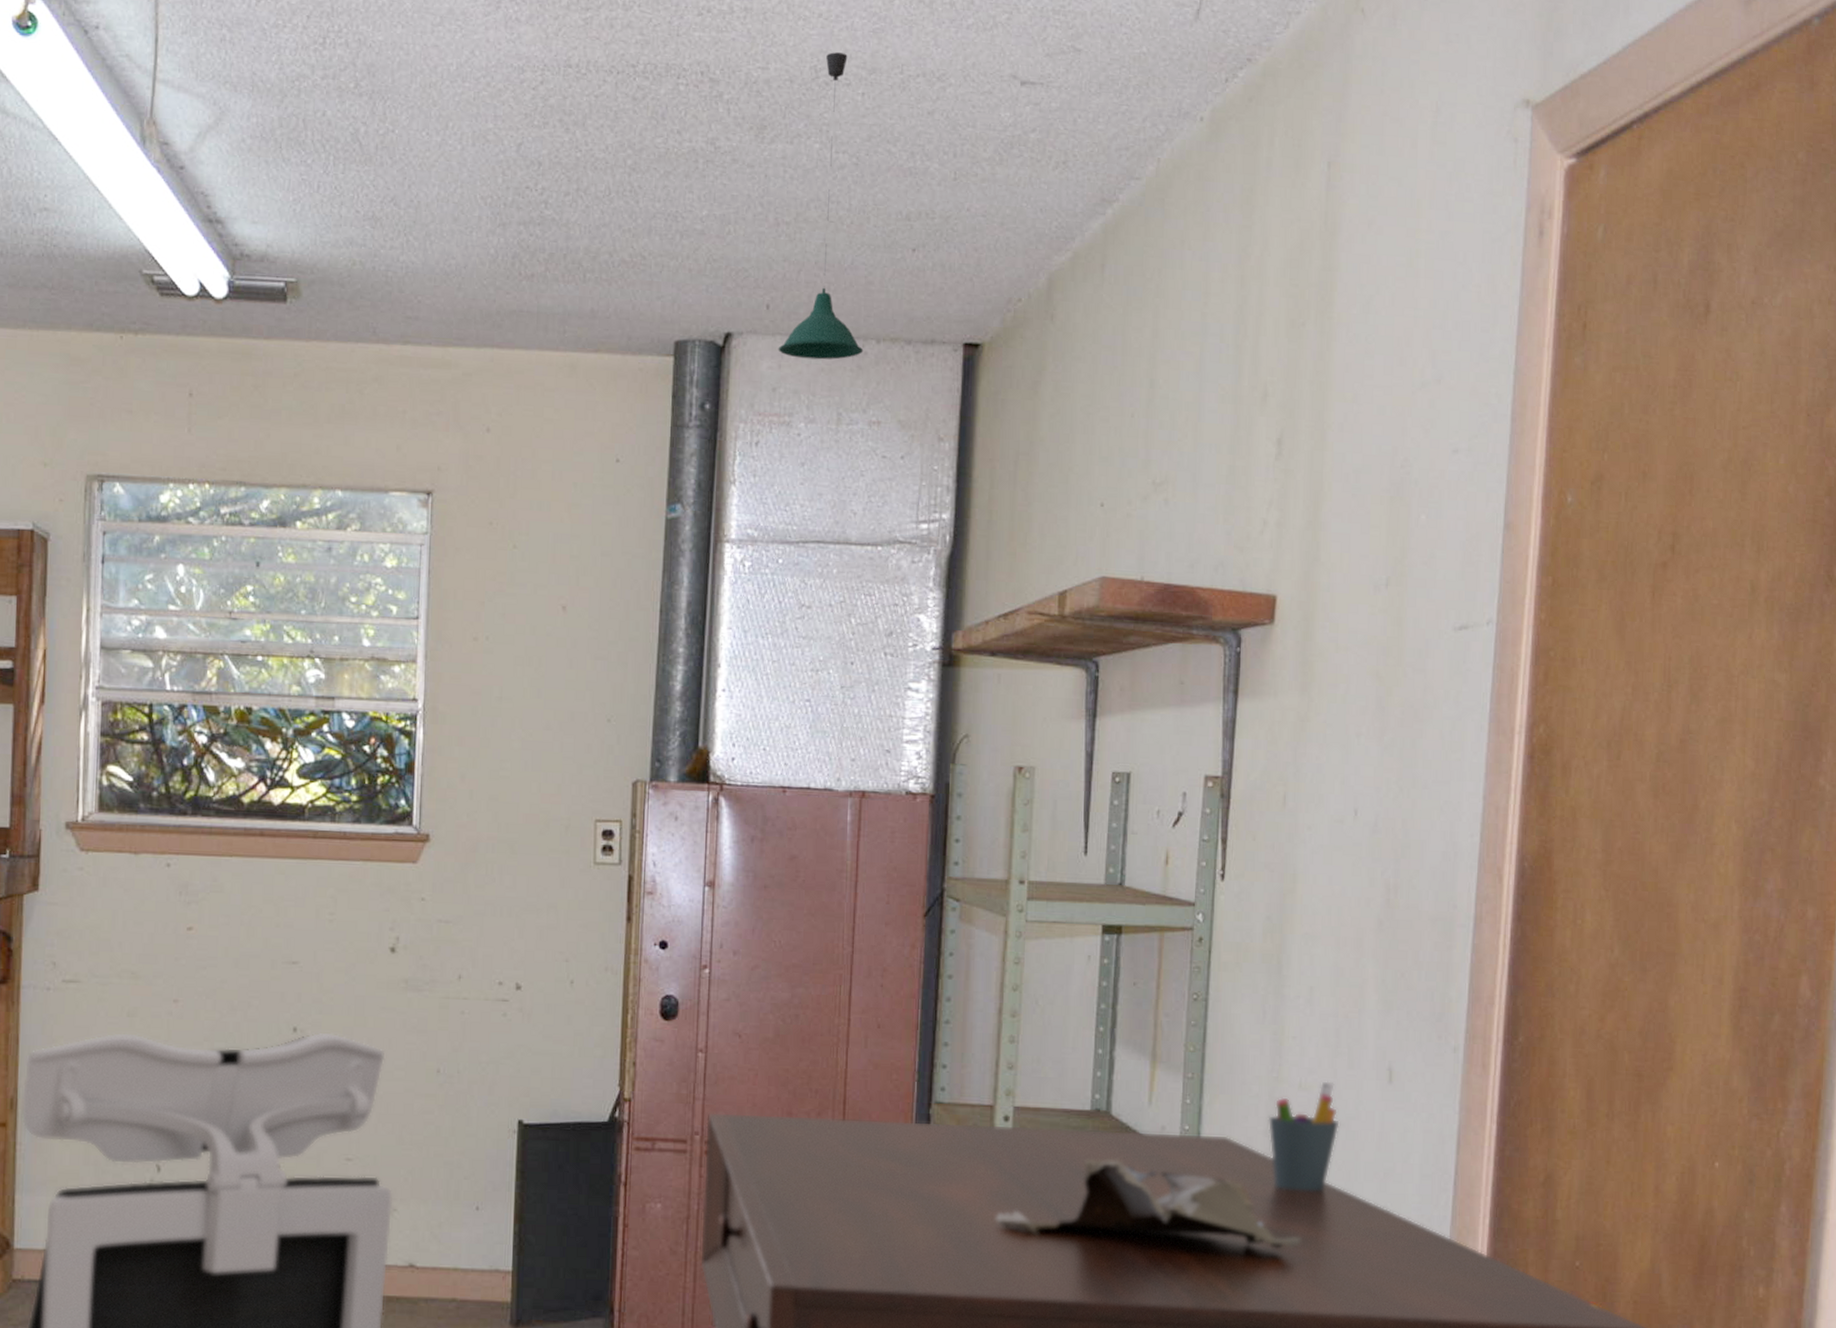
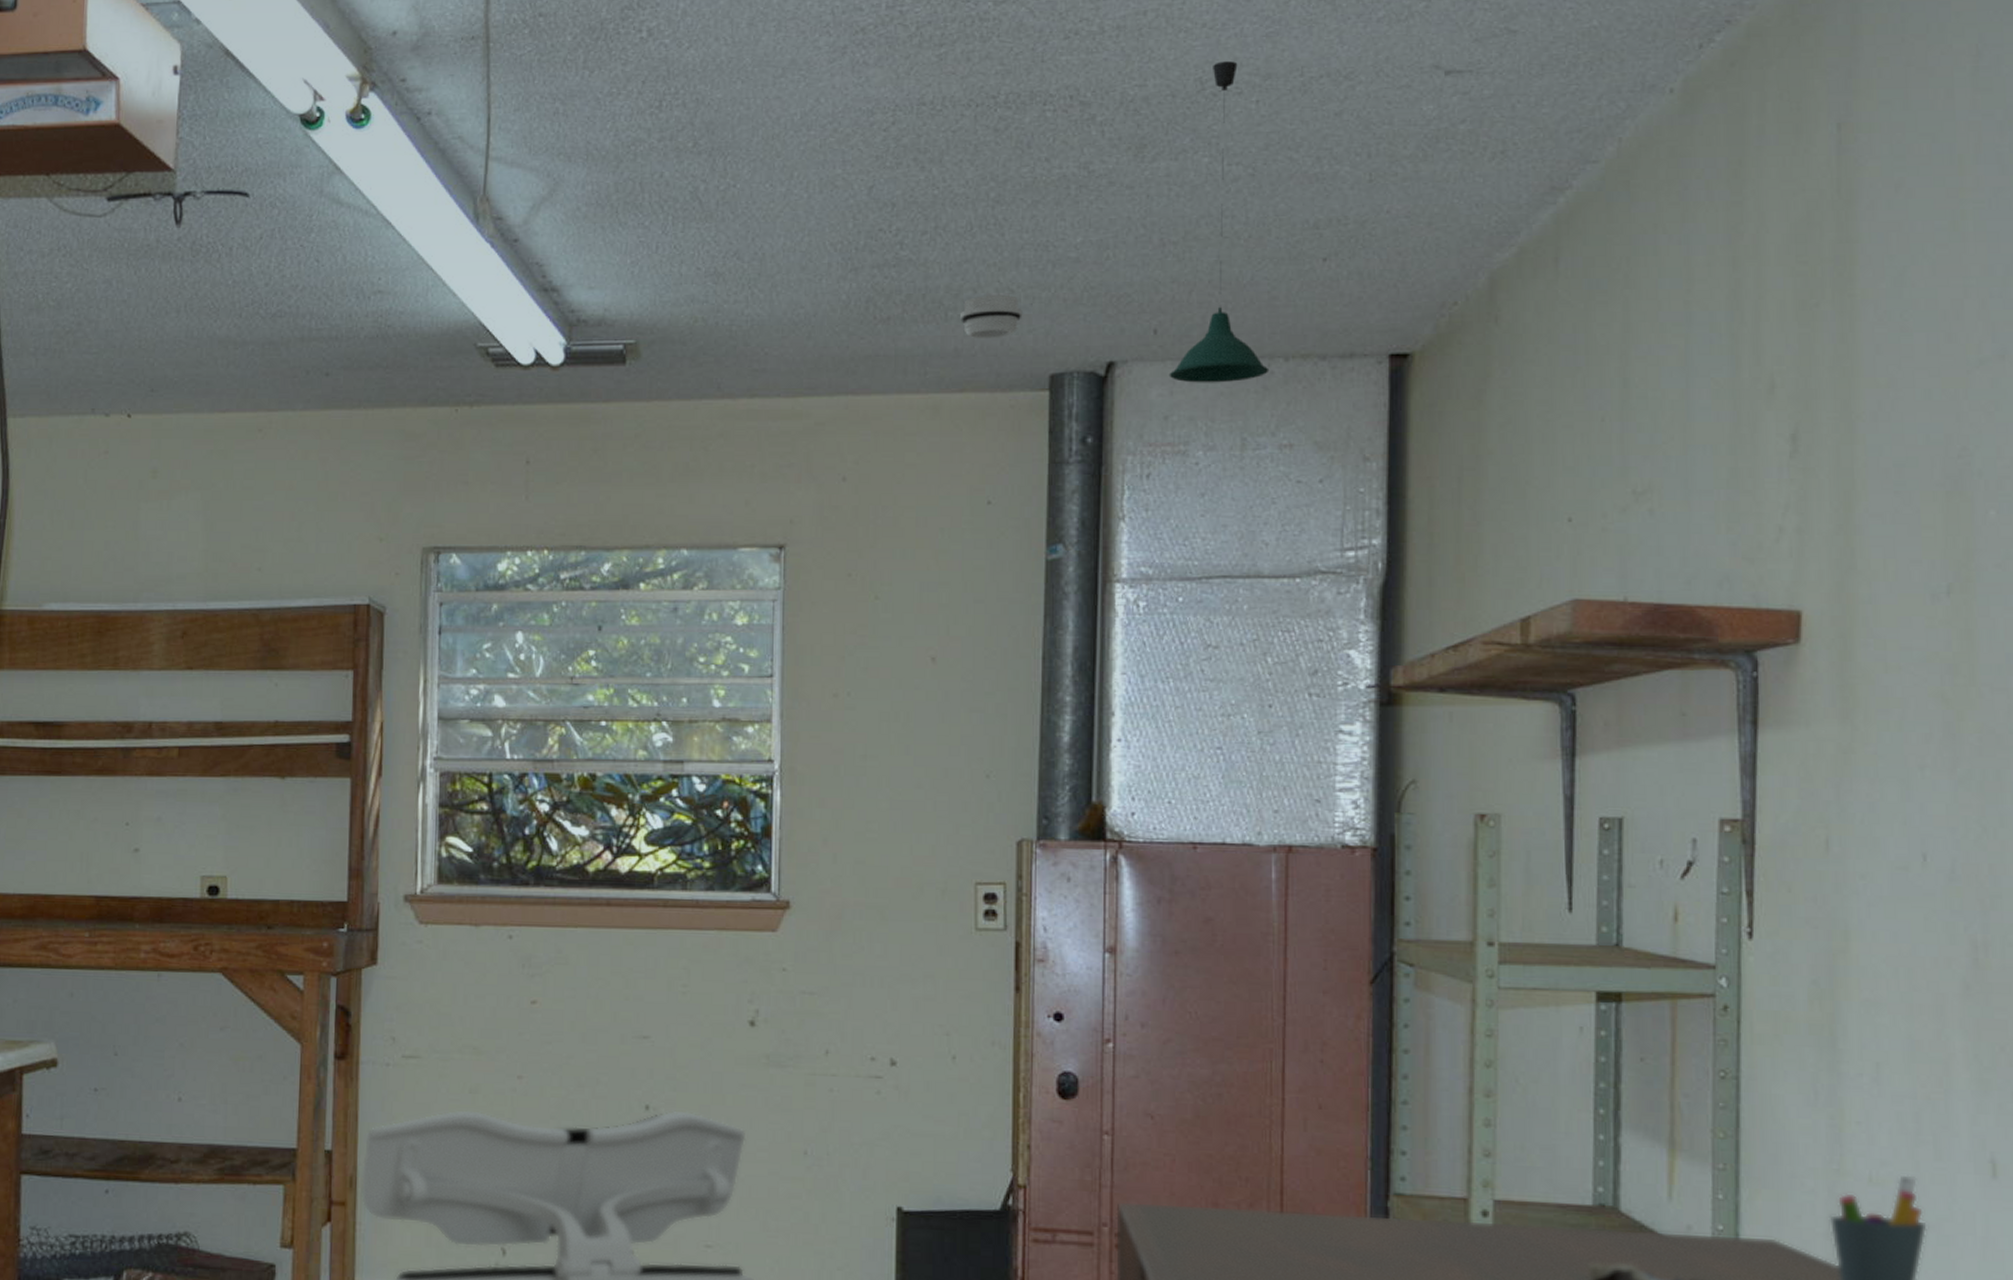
smoke detector: none [597,260,653,303] -> present [961,296,1023,339]

